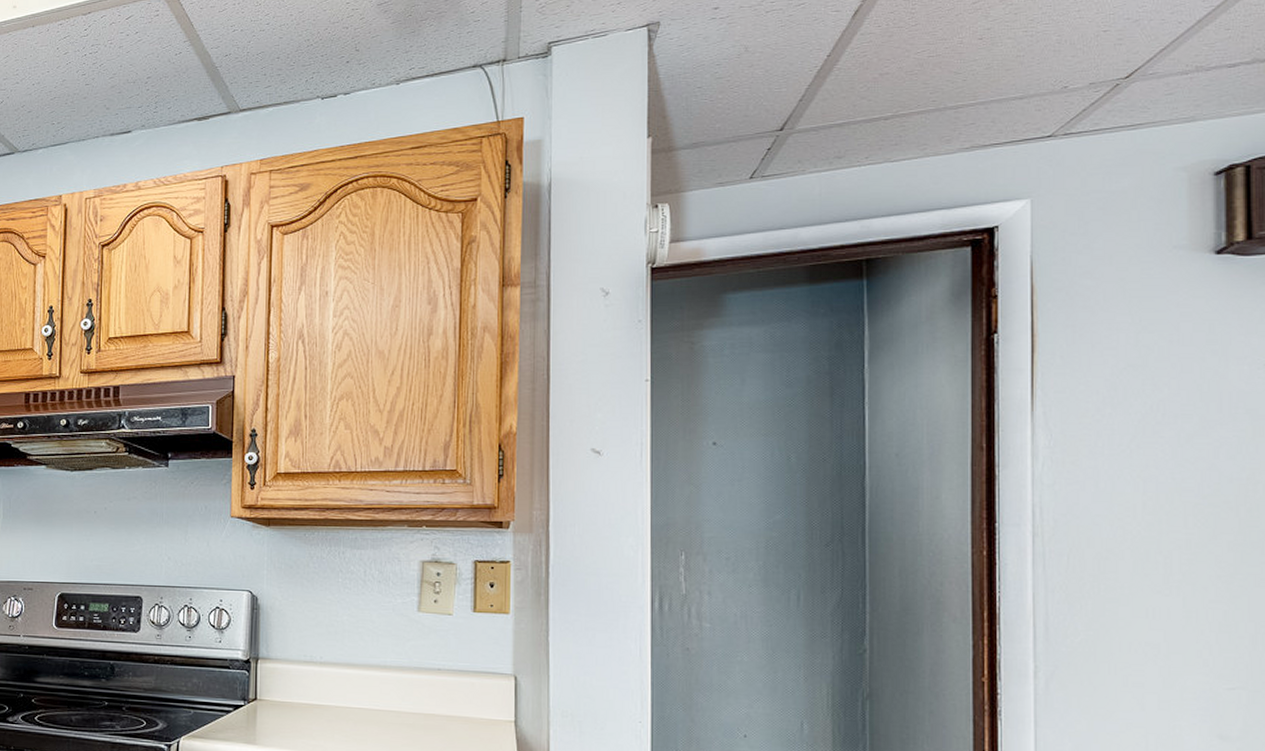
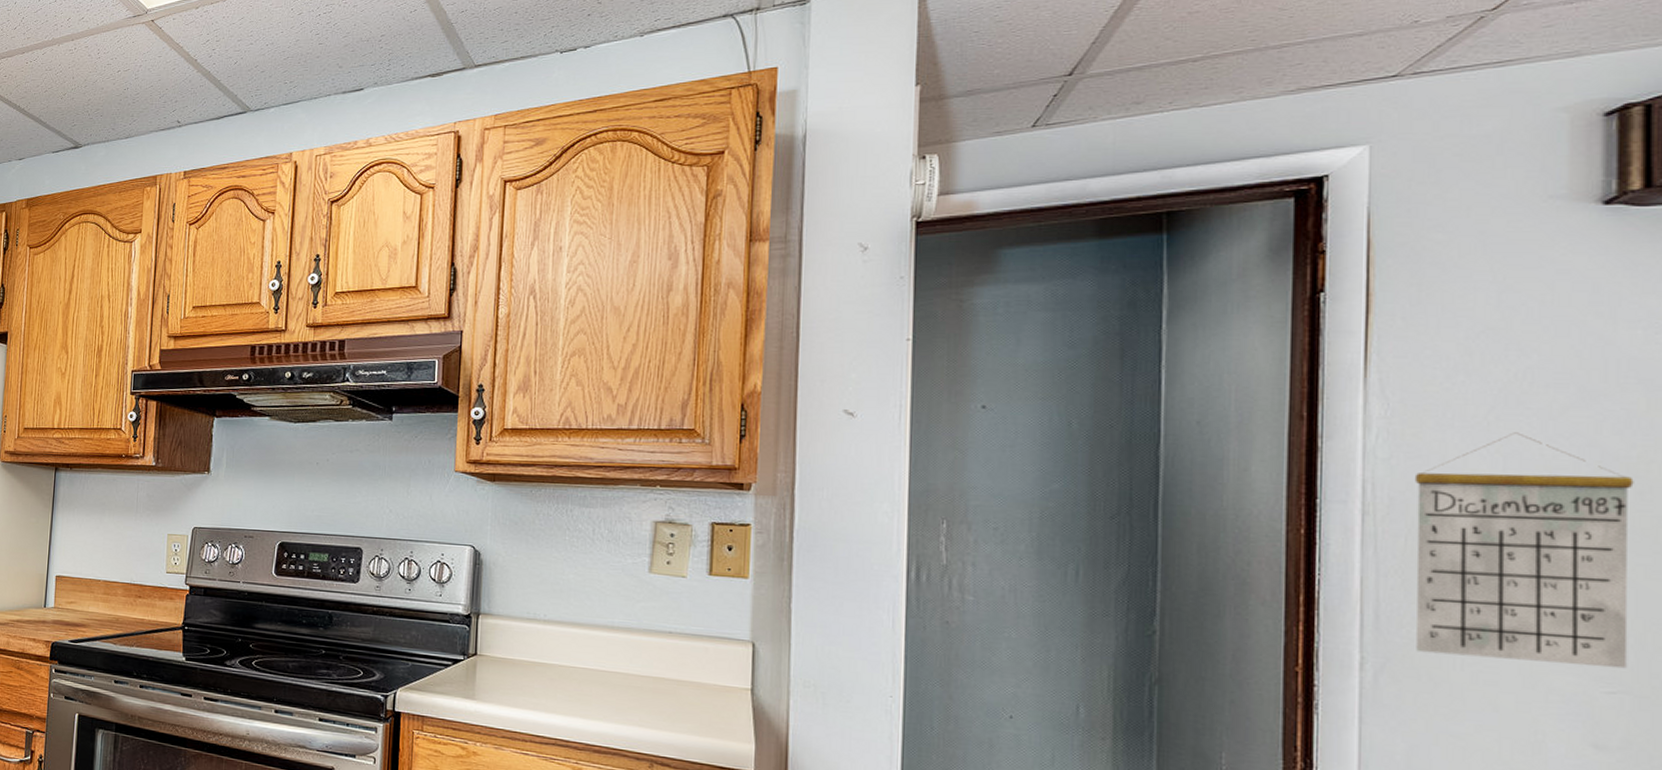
calendar: none [1073,459,1245,667] -> present [1414,432,1634,669]

